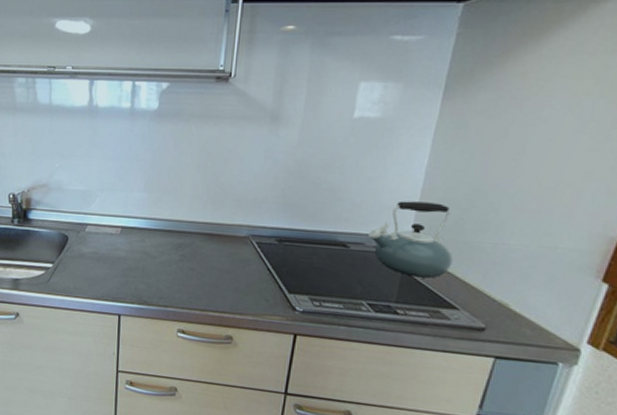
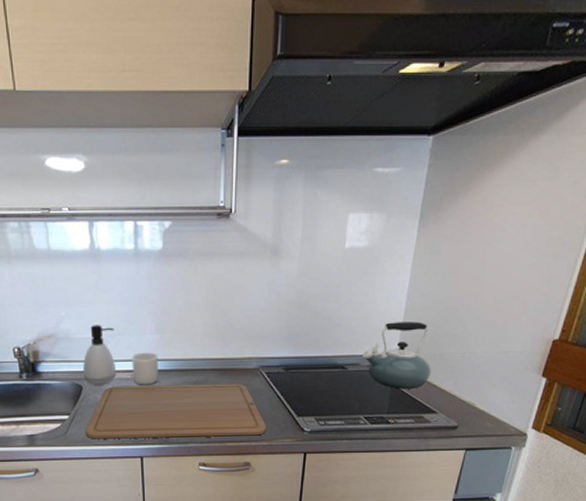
chopping board: none [67,239,254,309] -> present [86,383,267,439]
soap dispenser: none [70,178,104,238] -> present [83,325,117,385]
mug: none [117,209,145,243] -> present [131,352,159,385]

